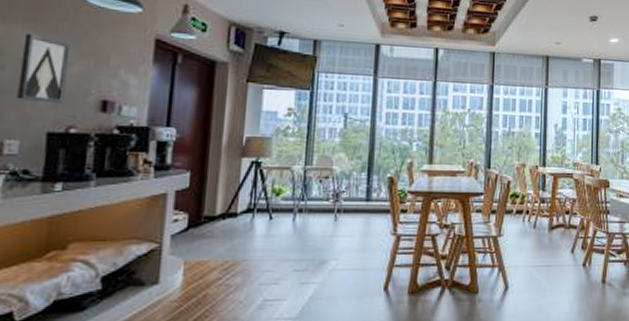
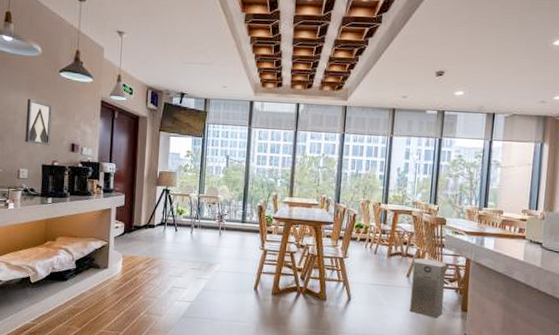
air purifier: none [577,228,612,299] -> present [410,258,446,318]

